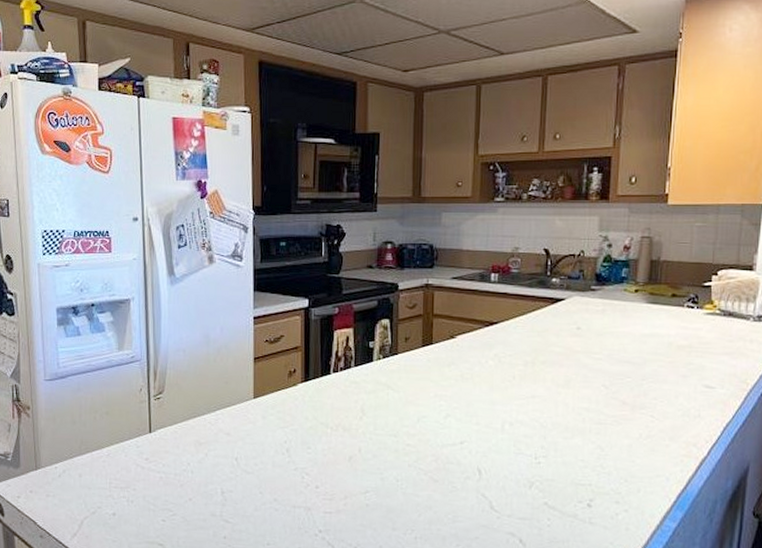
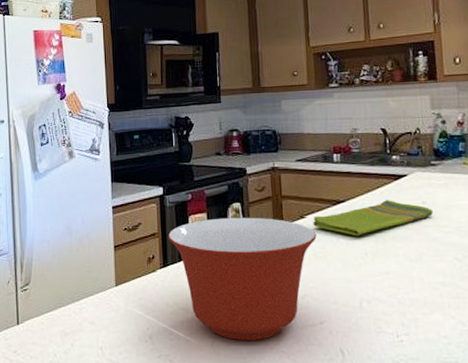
mixing bowl: none [311,334,465,457] -> present [167,217,317,340]
dish towel: none [463,324,586,359] -> present [313,200,433,236]

